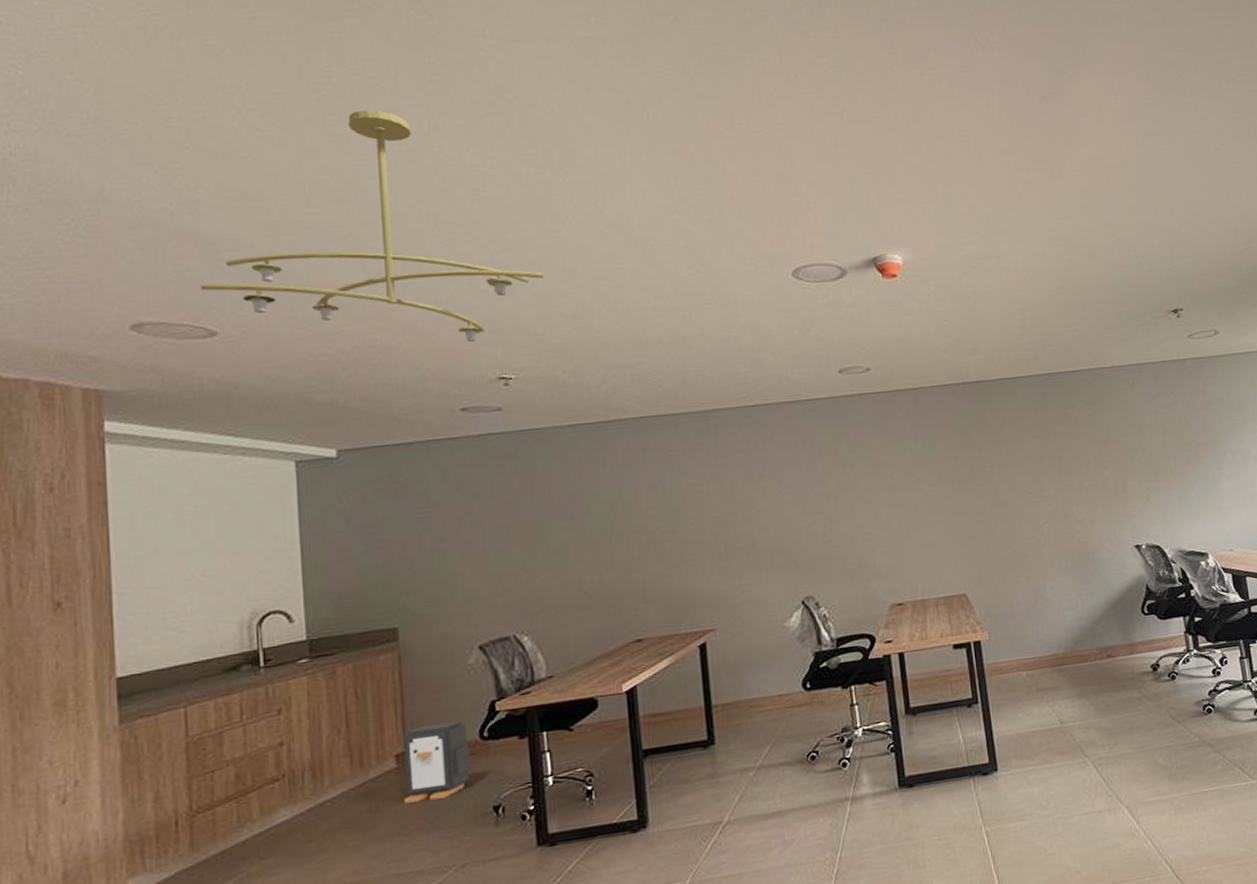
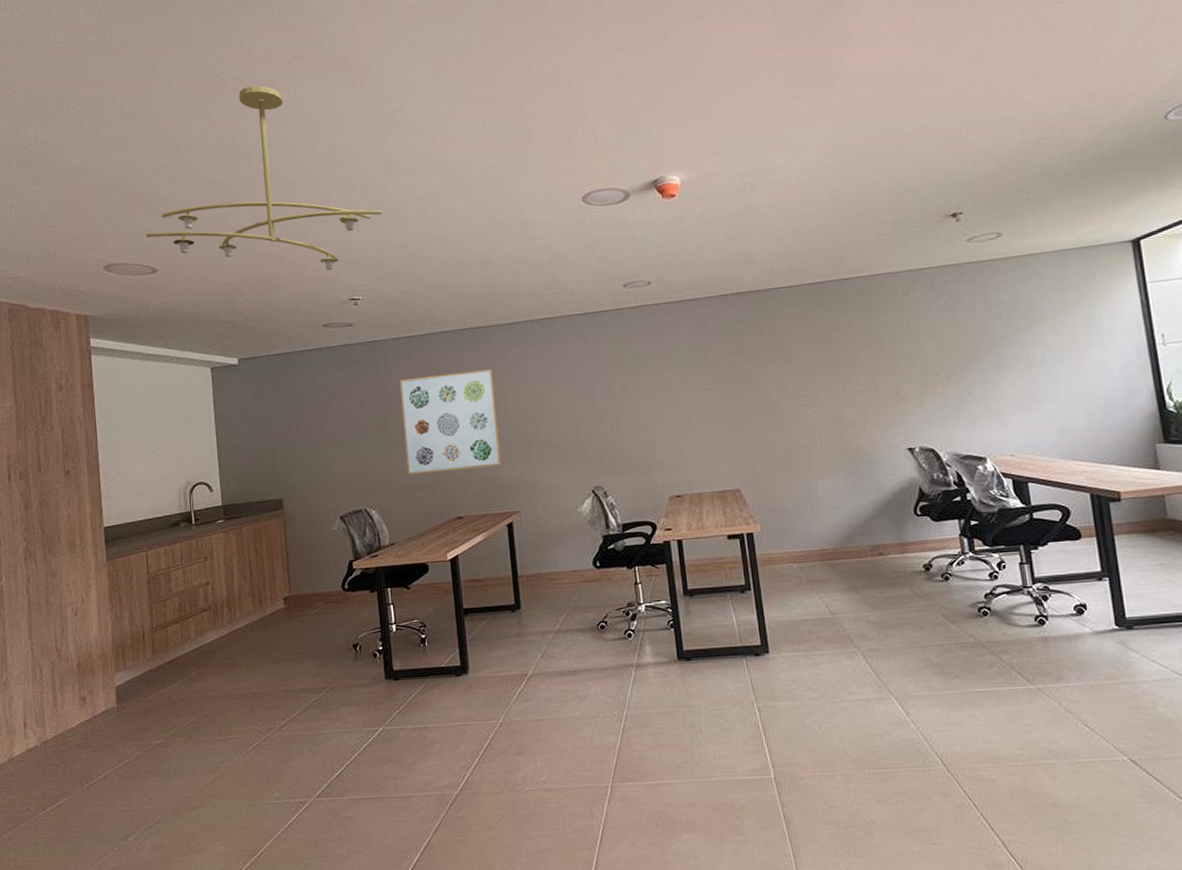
trash can: present [403,720,470,803] -> none [289,574,336,636]
wall art: none [563,464,693,592] -> present [400,369,501,475]

